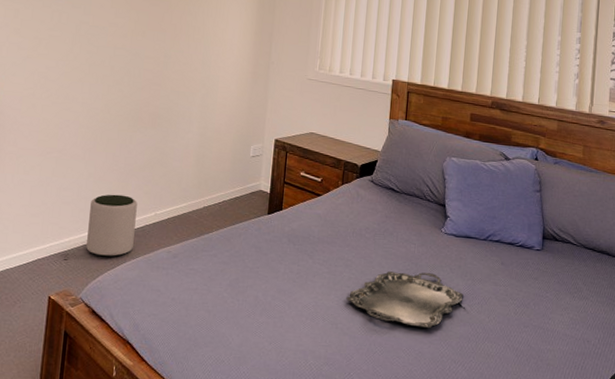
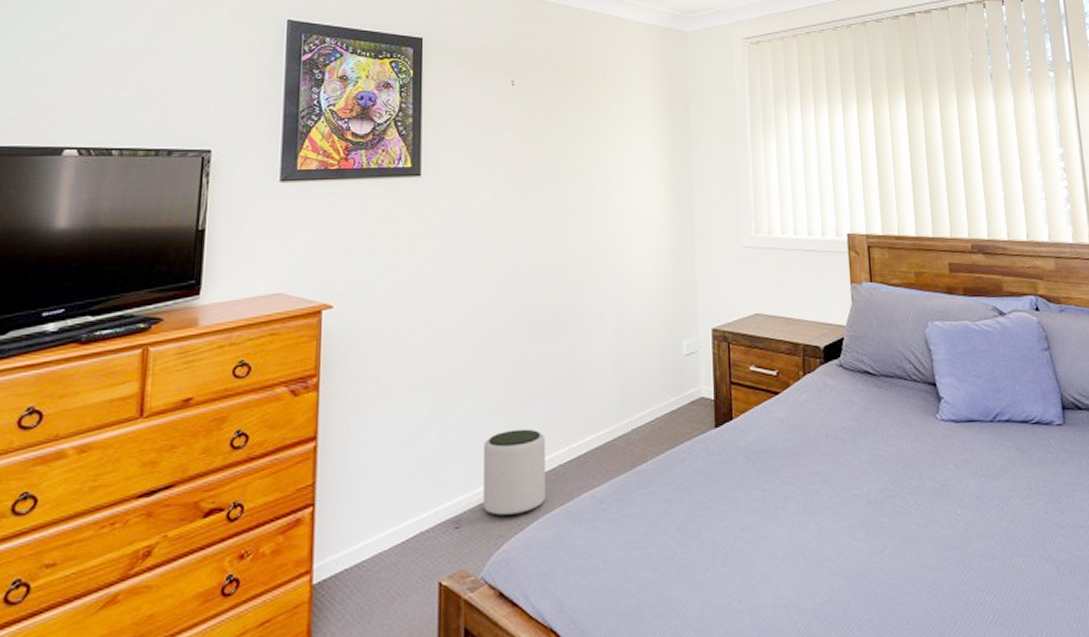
serving tray: present [346,271,464,329] -> none [830,475,977,550]

